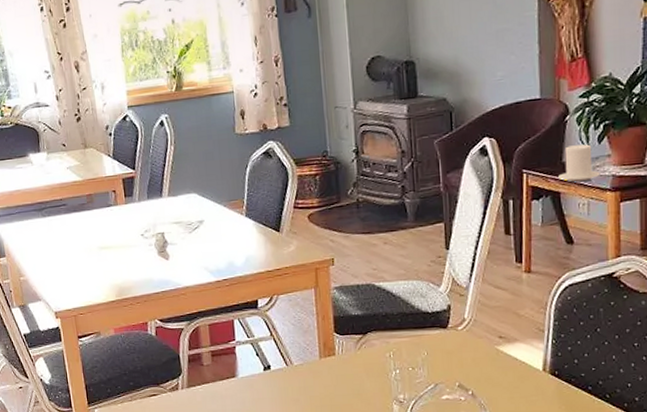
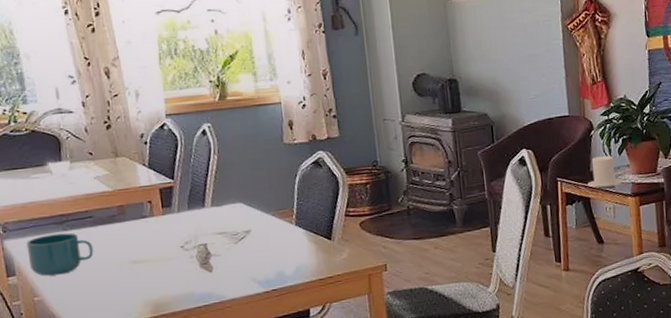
cup: none [13,219,68,258] -> present [26,233,94,276]

